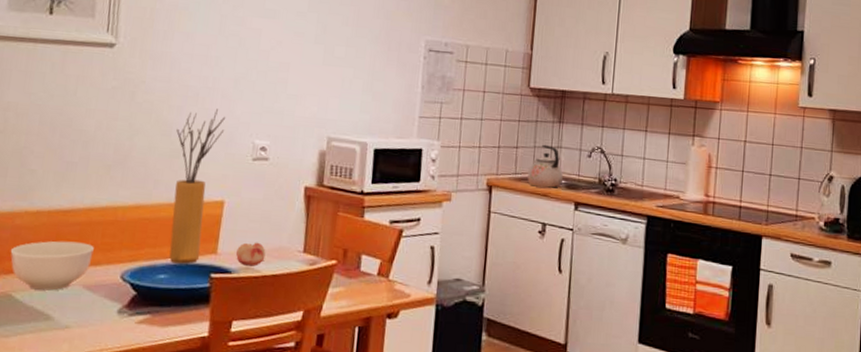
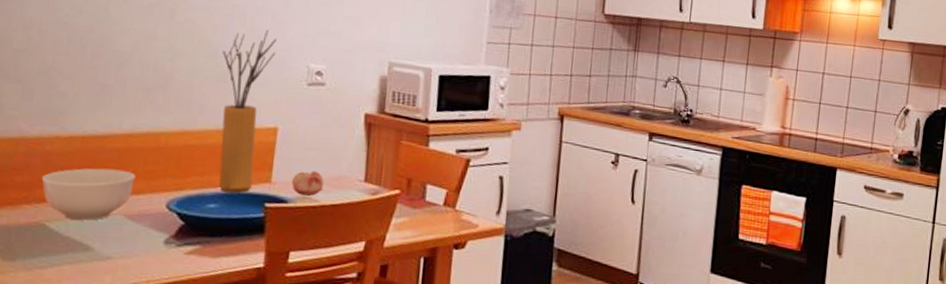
kettle: present [527,144,564,188] -> none [601,73,638,118]

